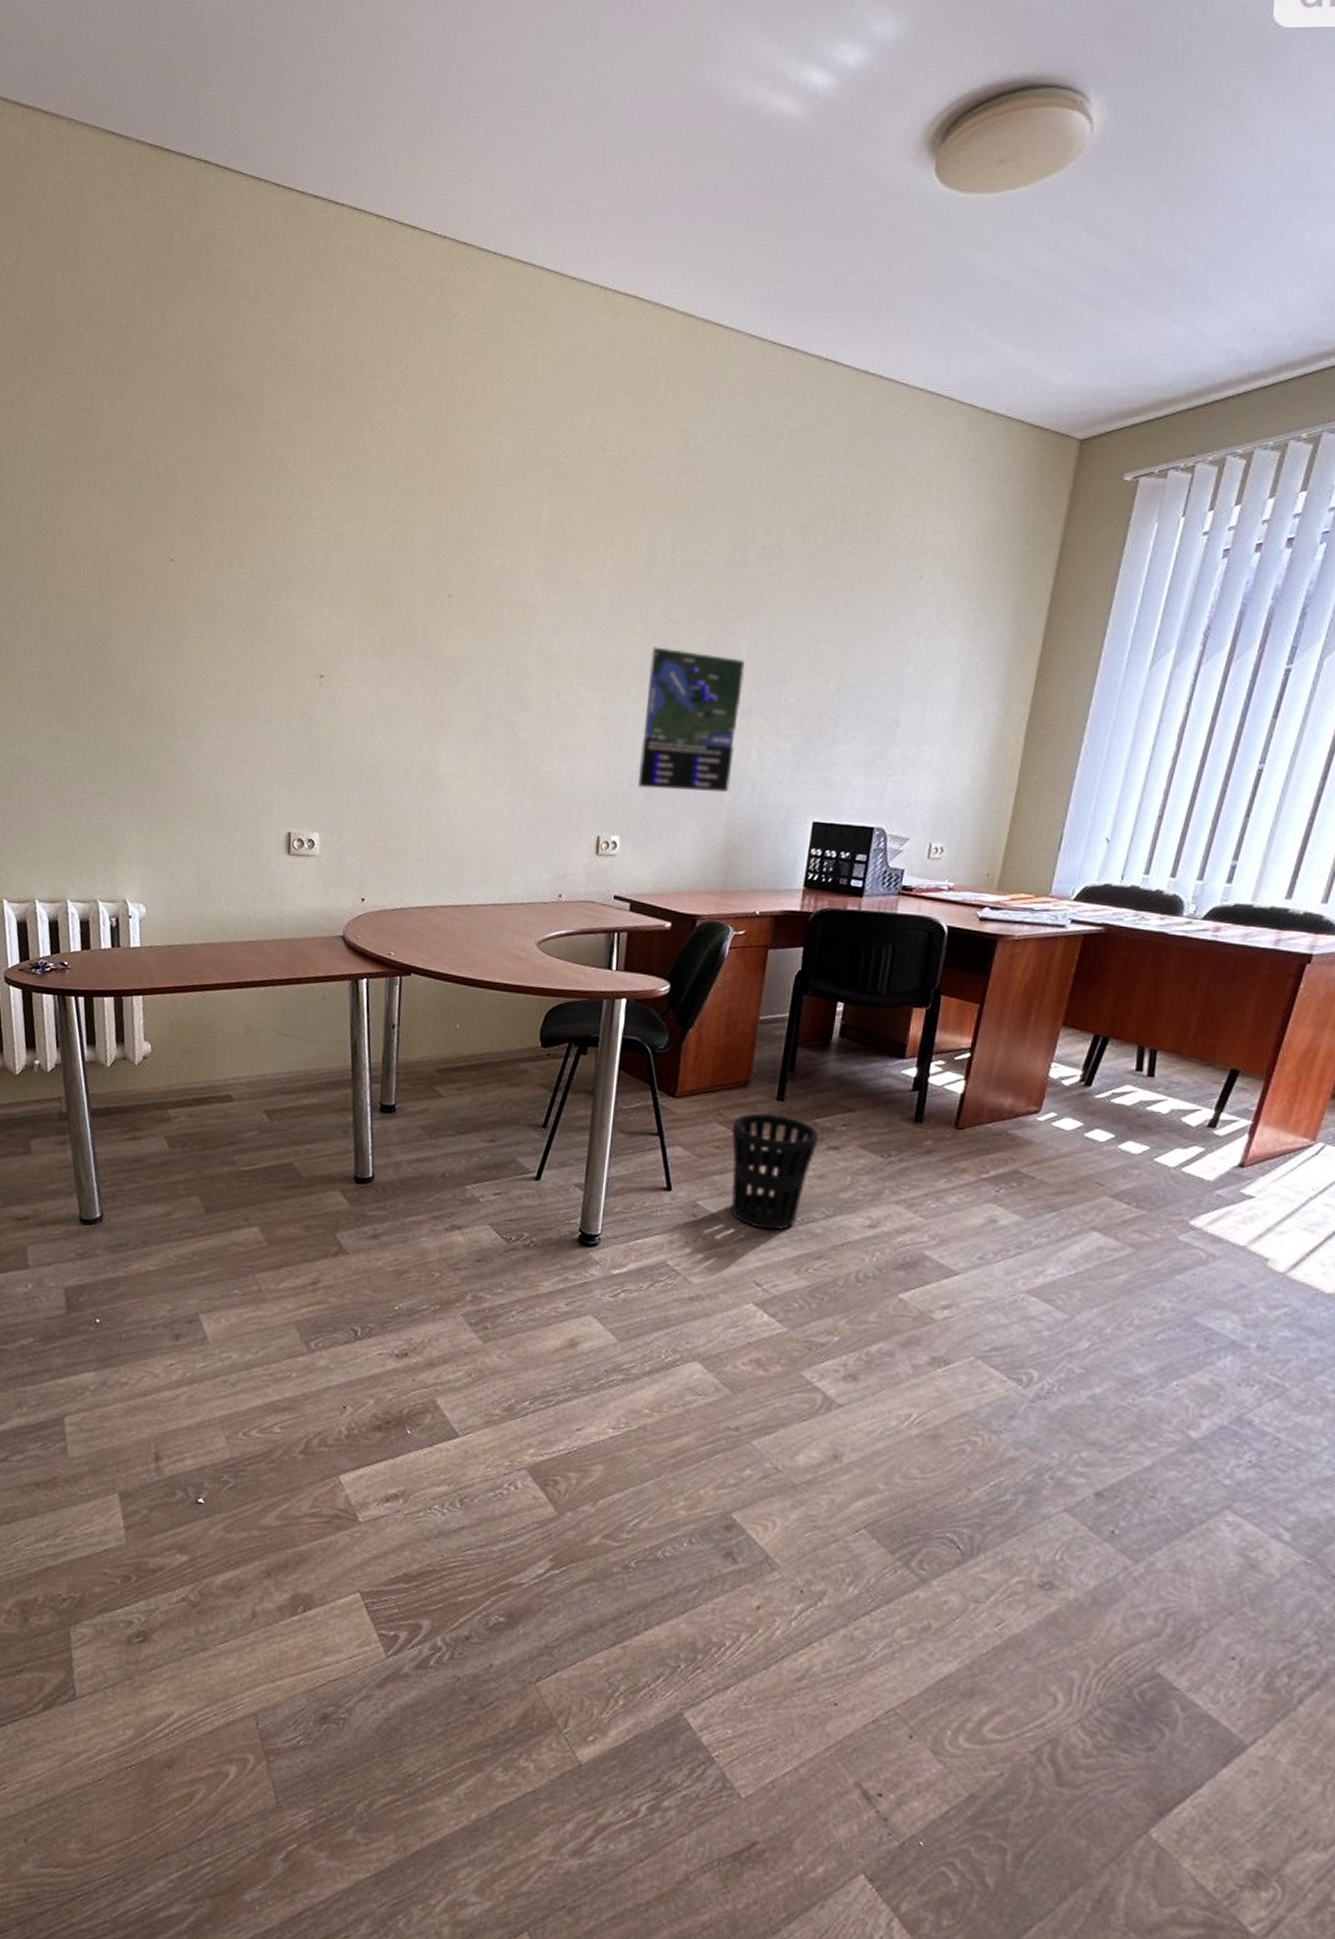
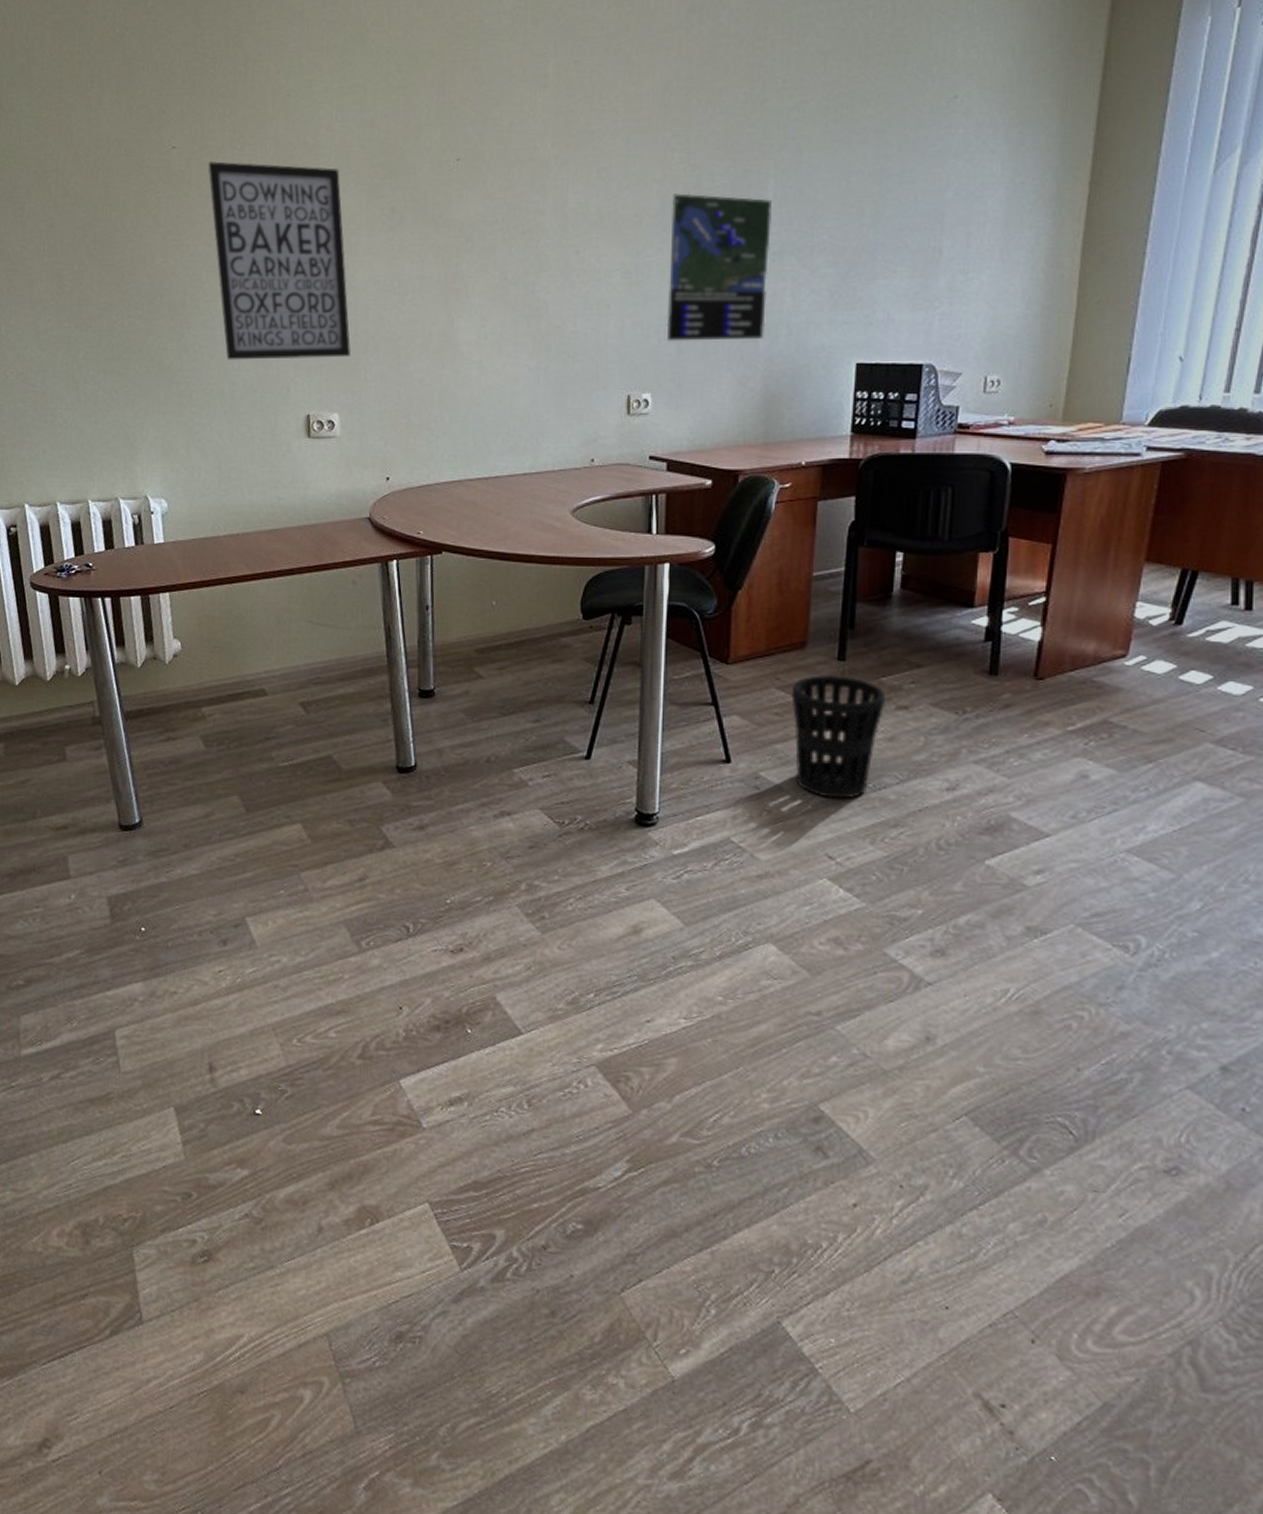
wall art: none [205,577,336,779] -> present [208,161,352,360]

